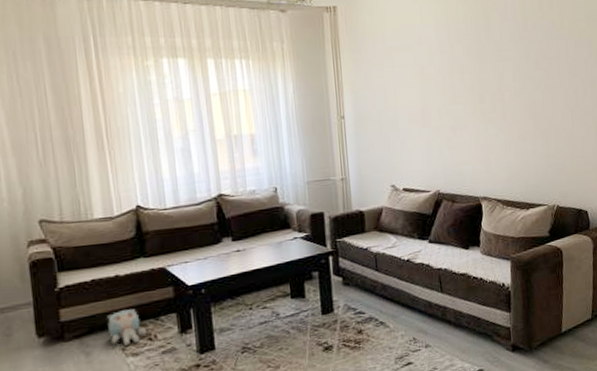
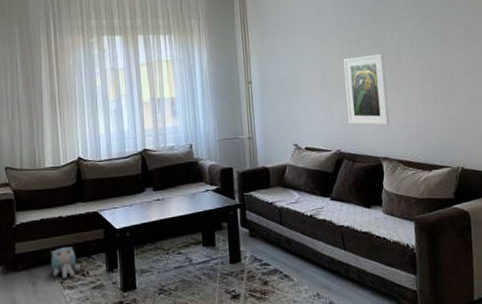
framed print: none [444,87,490,164] -> present [343,53,390,126]

